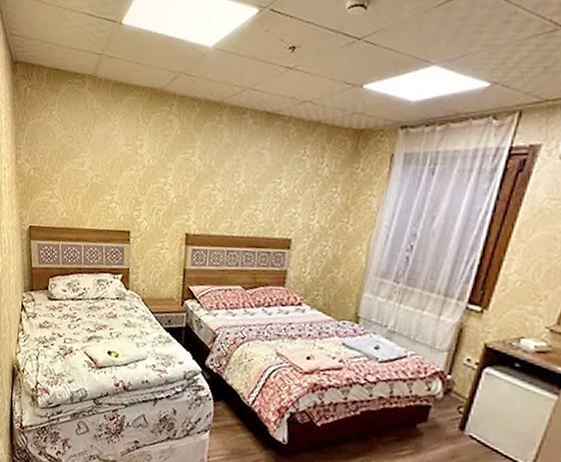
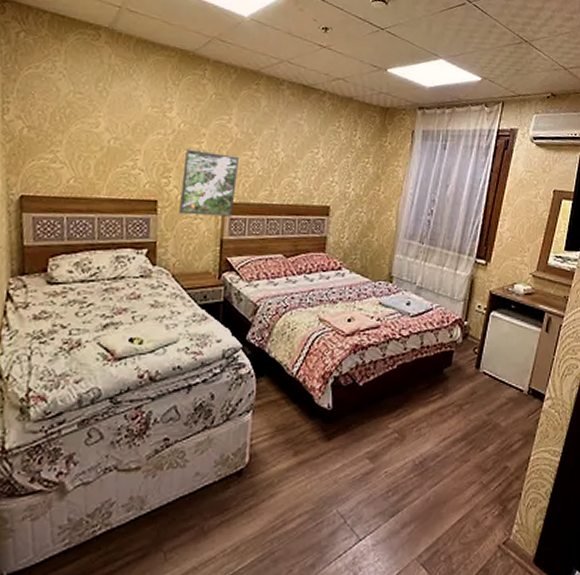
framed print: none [148,184,202,248] -> present [179,150,240,217]

